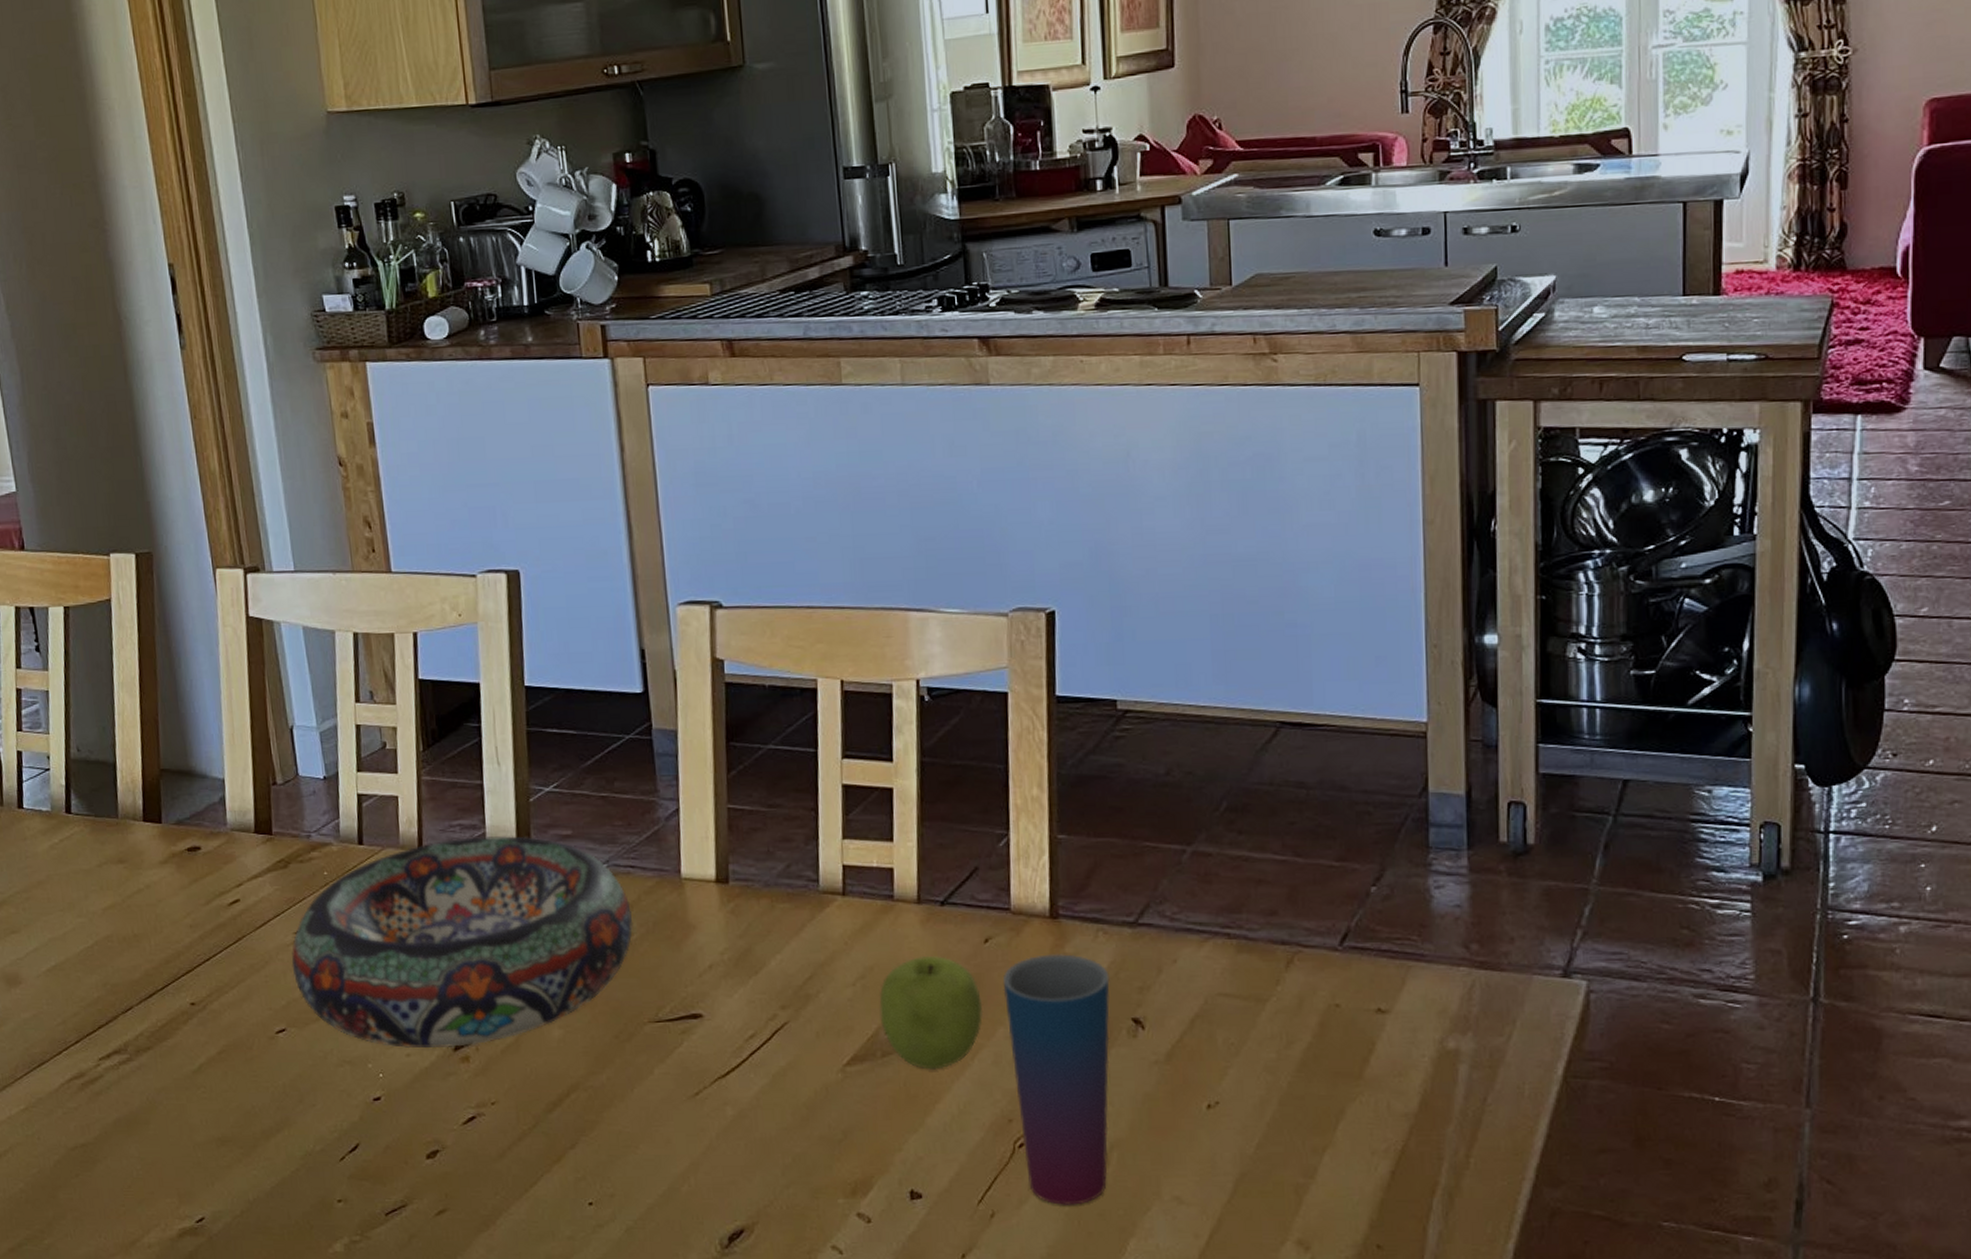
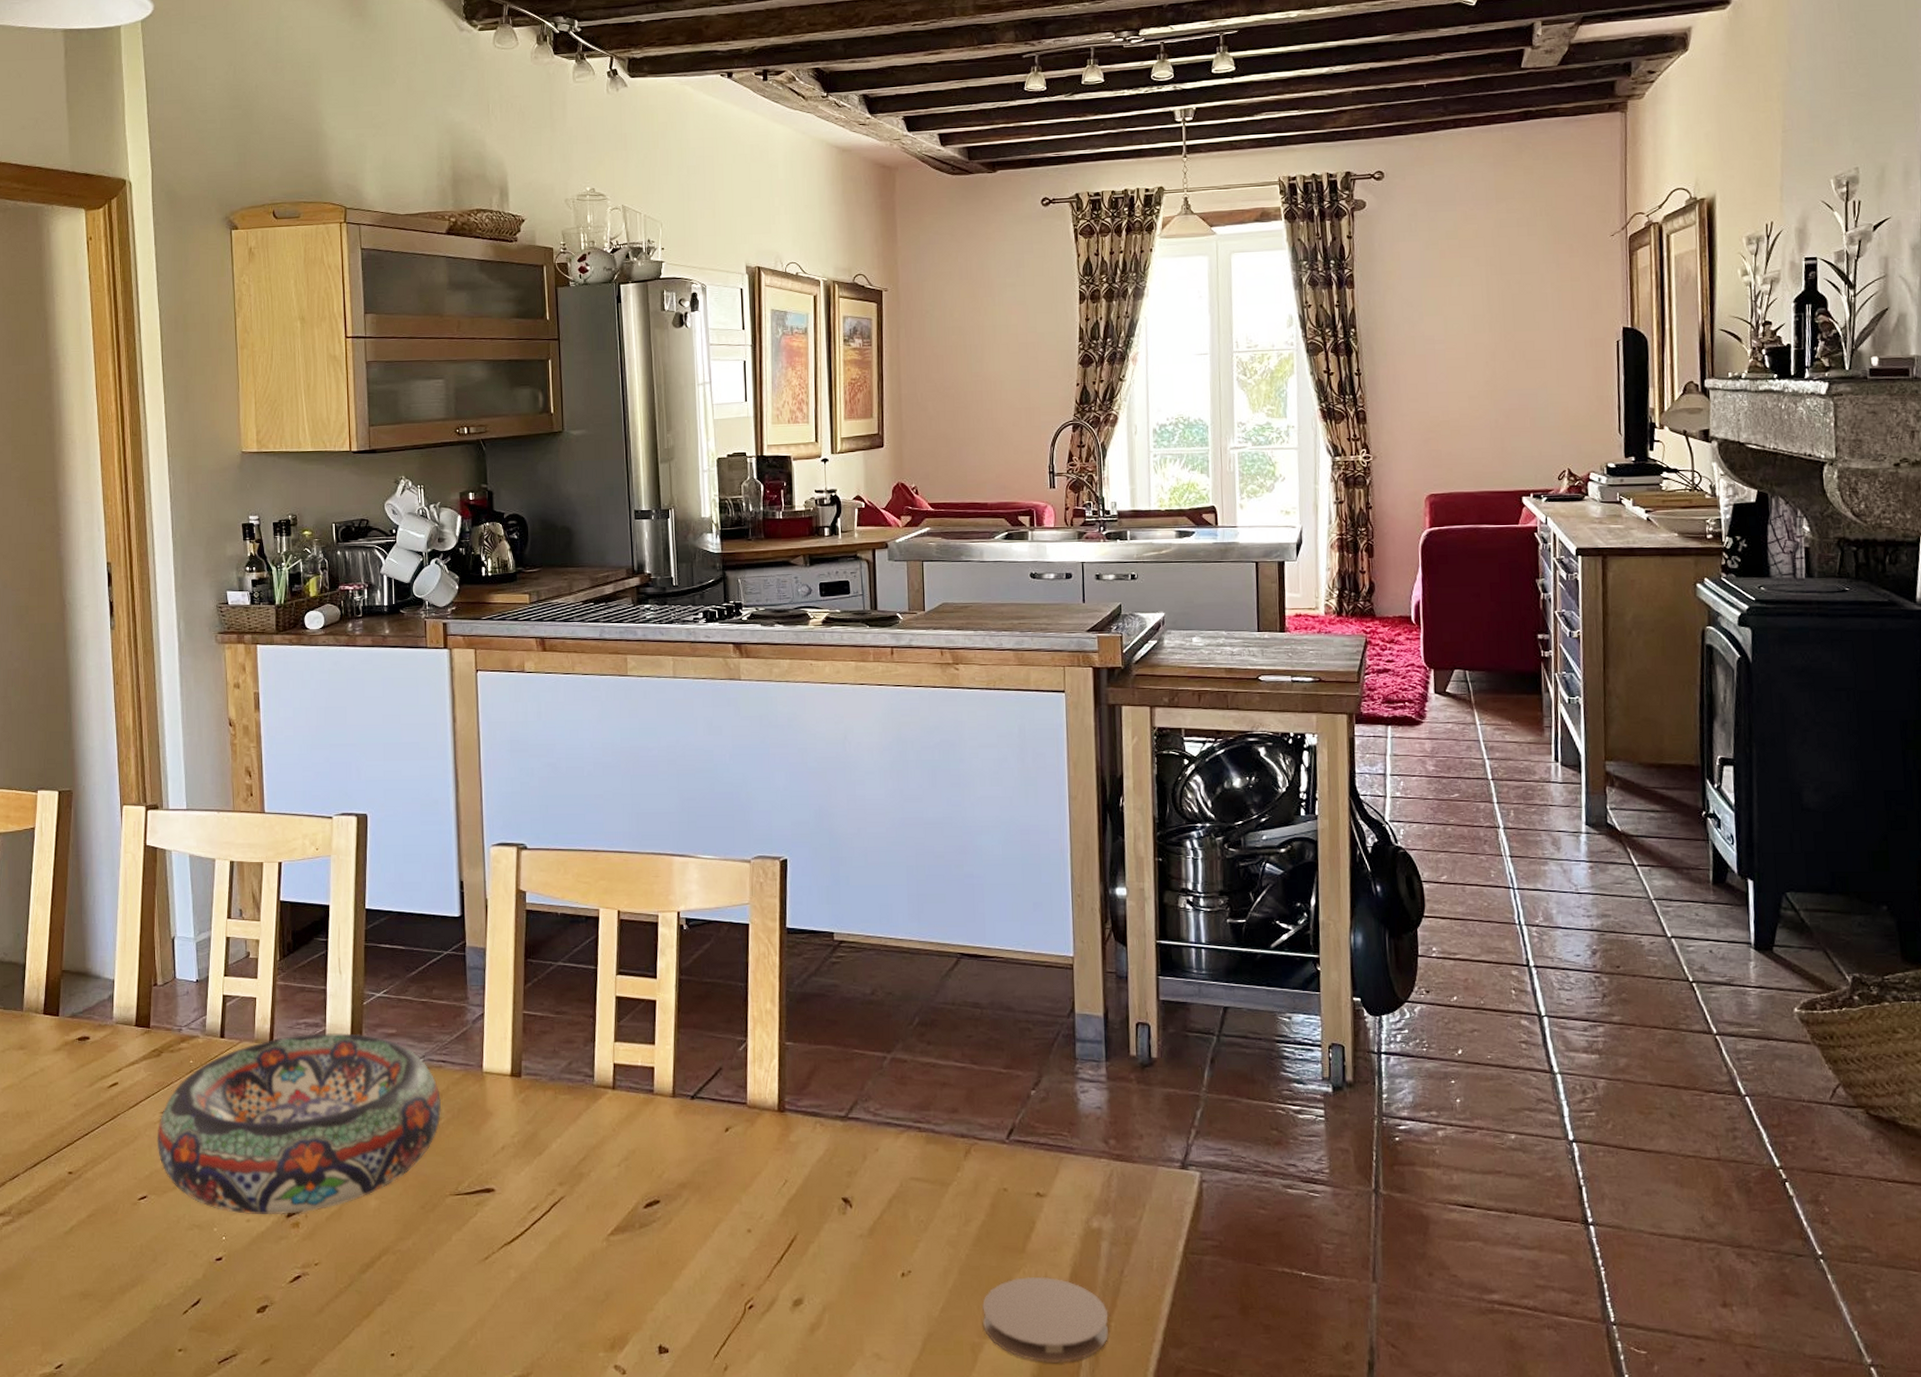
fruit: present [879,955,984,1070] -> none [639,1141,723,1240]
cup: present [1002,954,1110,1205] -> none [739,1142,825,1360]
coaster: none [1308,1106,1467,1205] -> present [982,1276,1109,1363]

